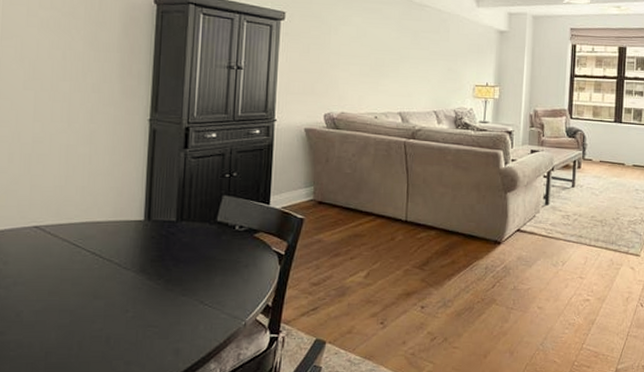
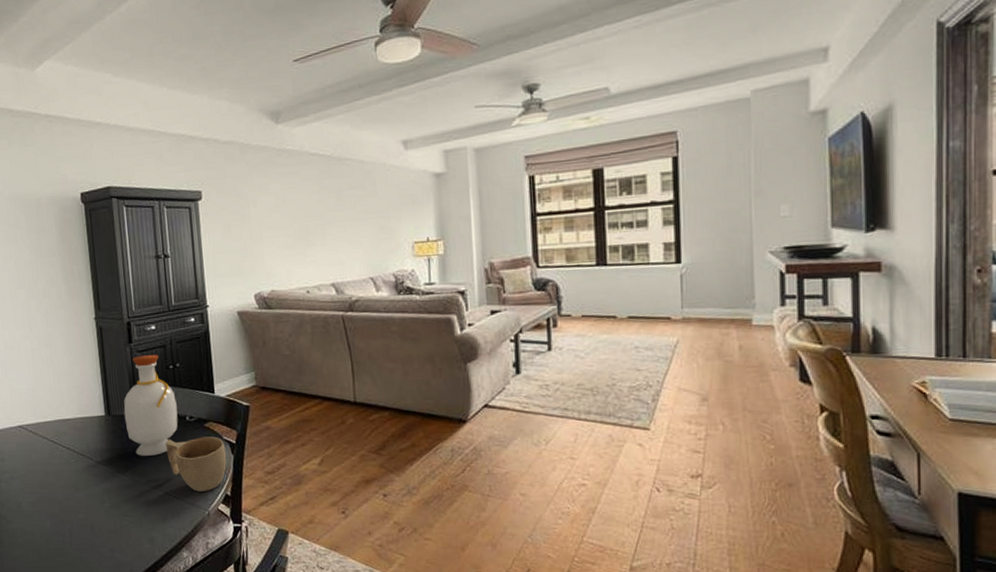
bottle: none [166,162,228,264] -> present [123,355,178,456]
cup: none [208,247,274,301] -> present [165,436,227,491]

